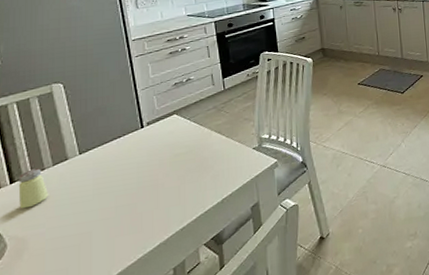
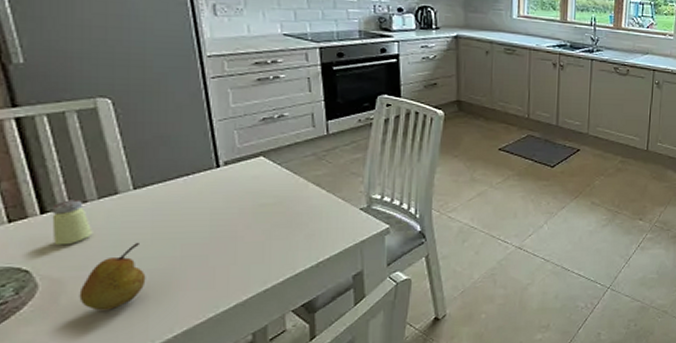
fruit: none [38,198,89,262] -> present [79,242,146,311]

